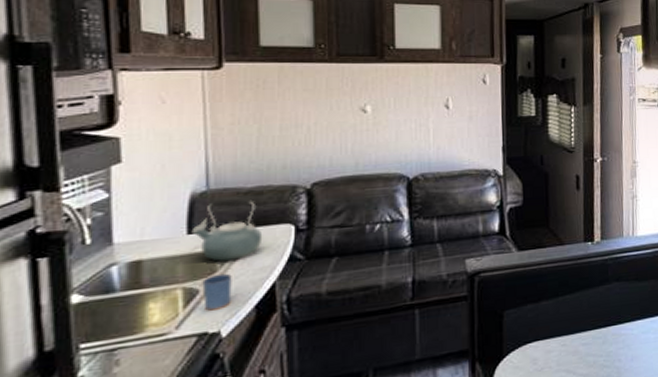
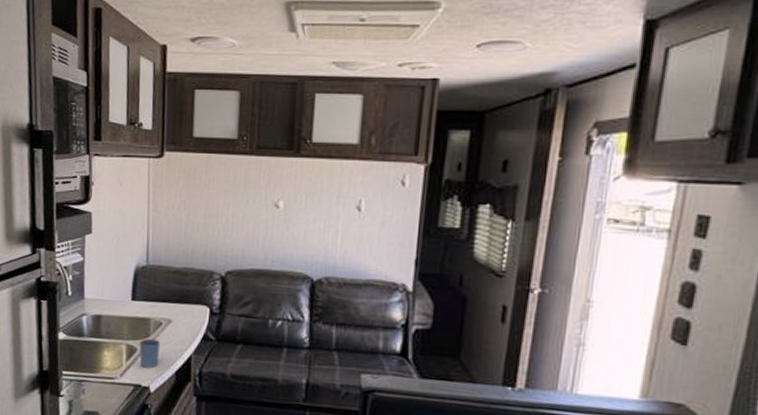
kettle: present [191,197,263,262] -> none [134,274,185,330]

